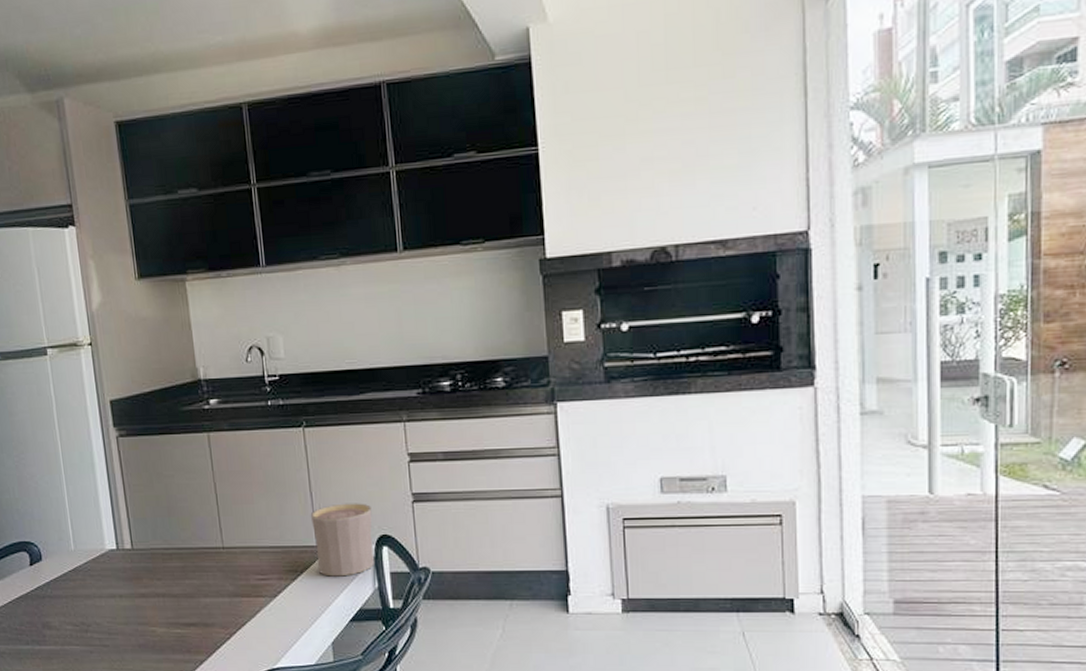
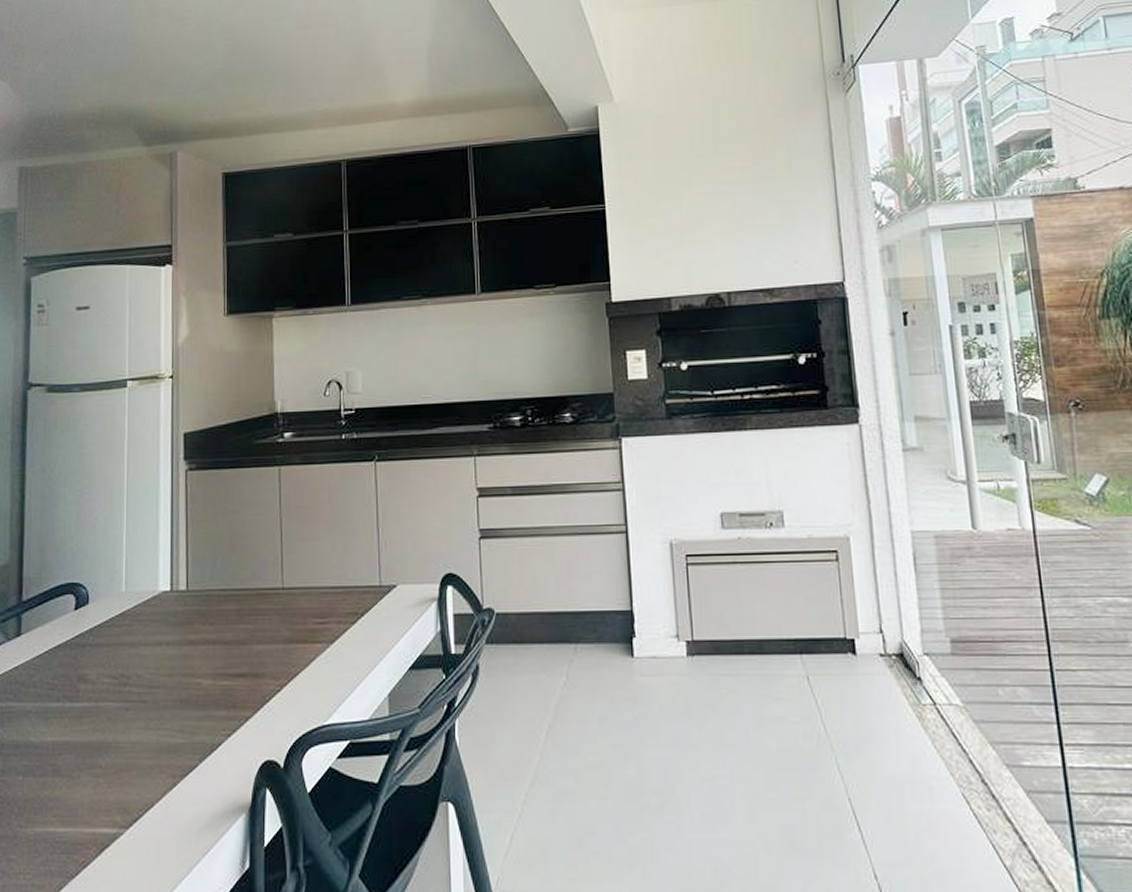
cup: present [310,503,374,577] -> none [375,539,438,619]

